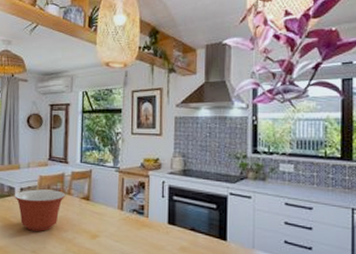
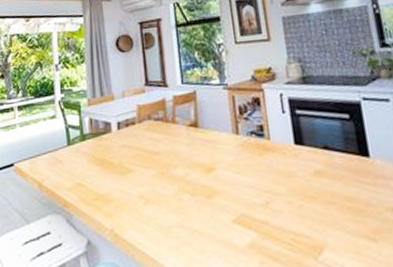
mixing bowl: present [14,189,66,231] -> none [111,119,170,172]

